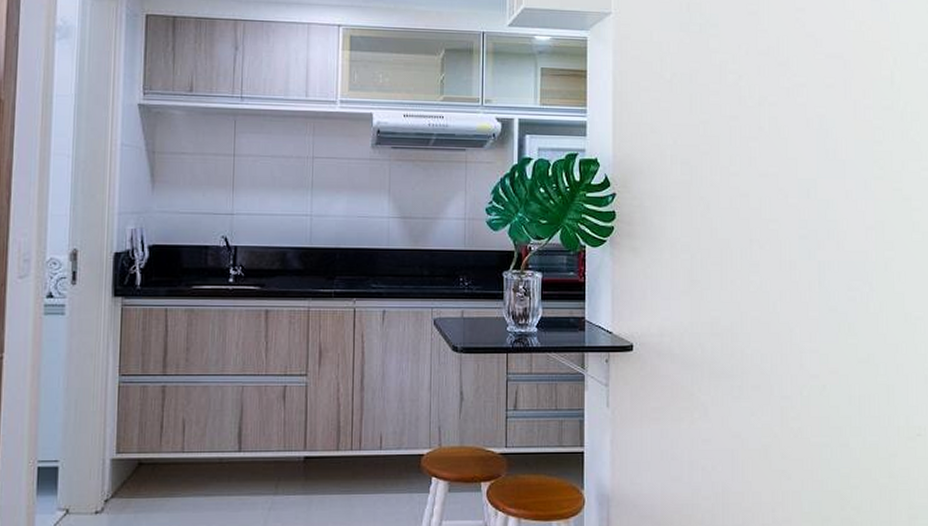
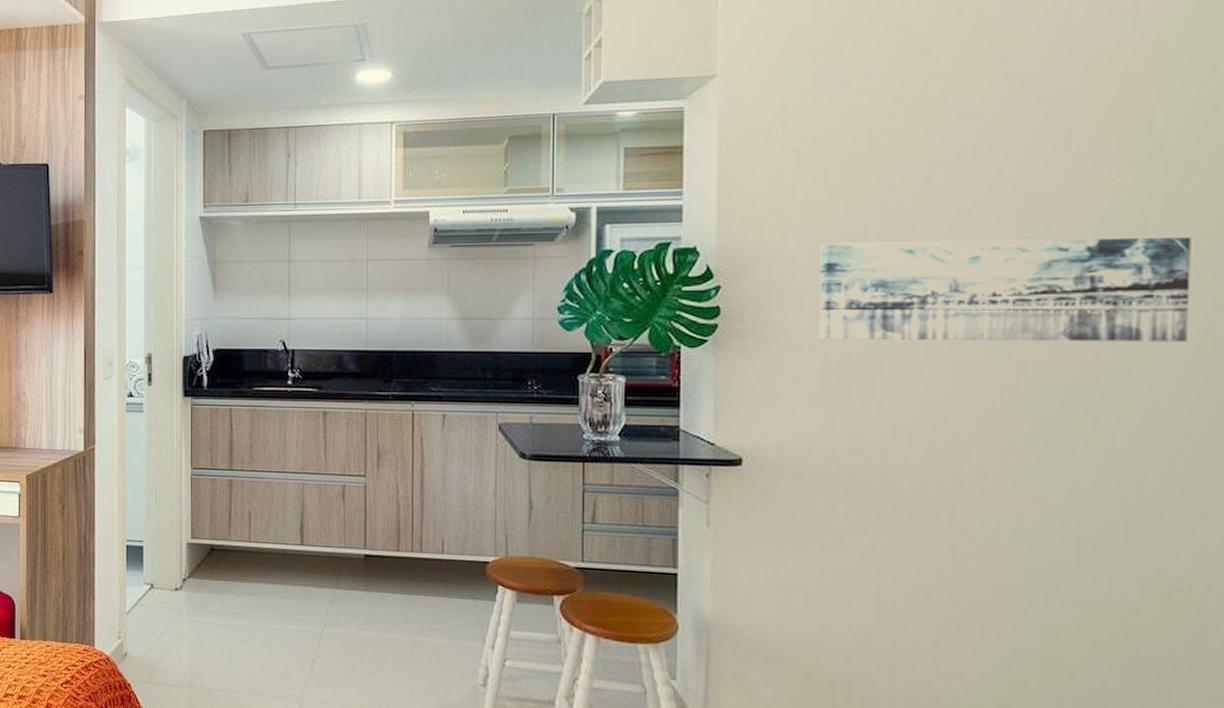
wall art: none [687,160,918,245] -> present [817,238,1191,342]

